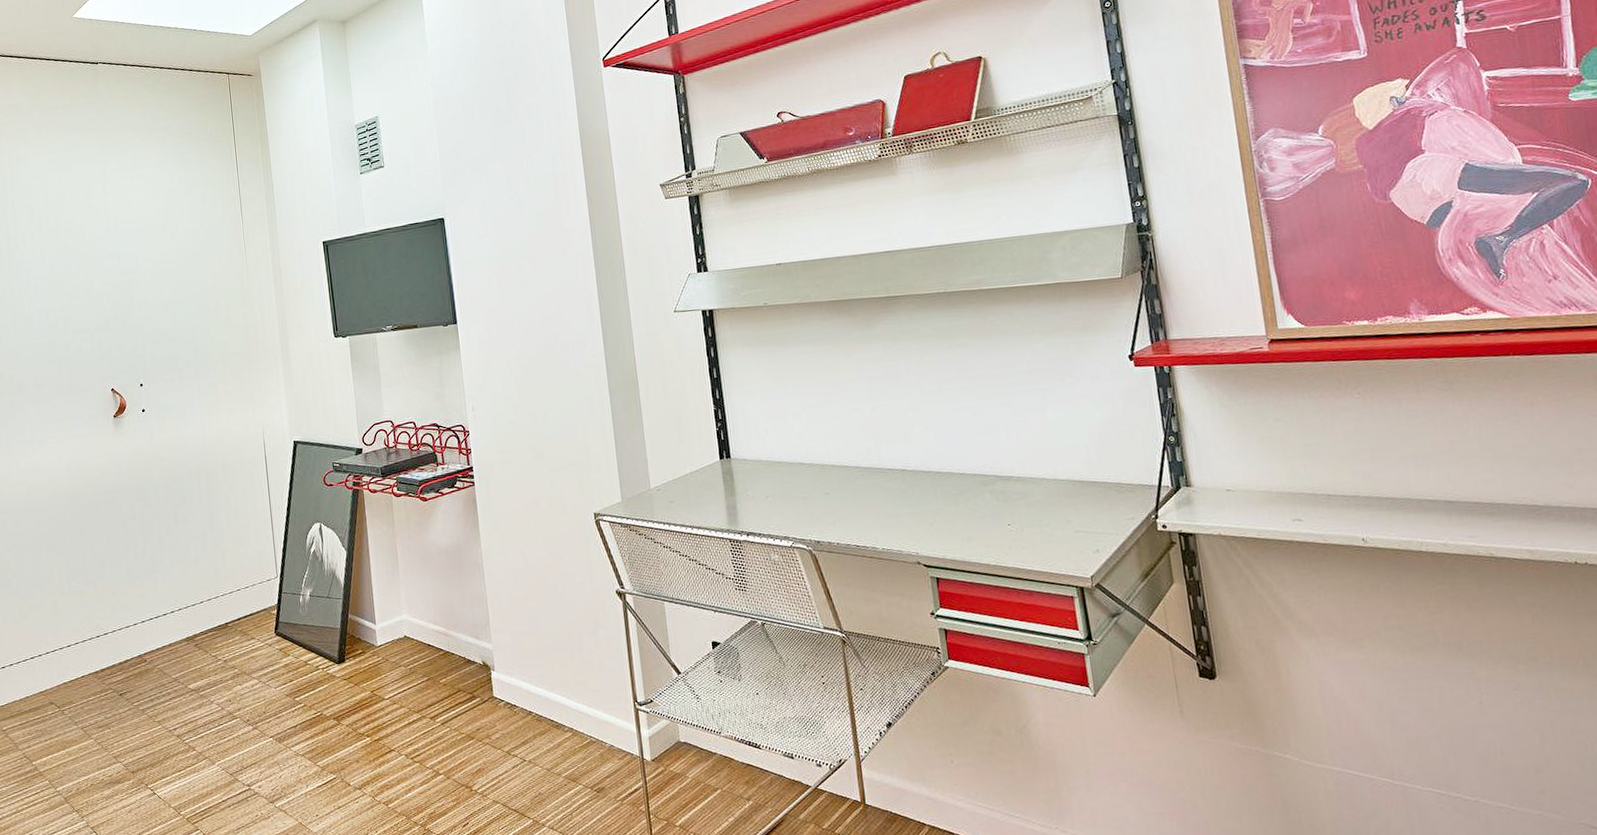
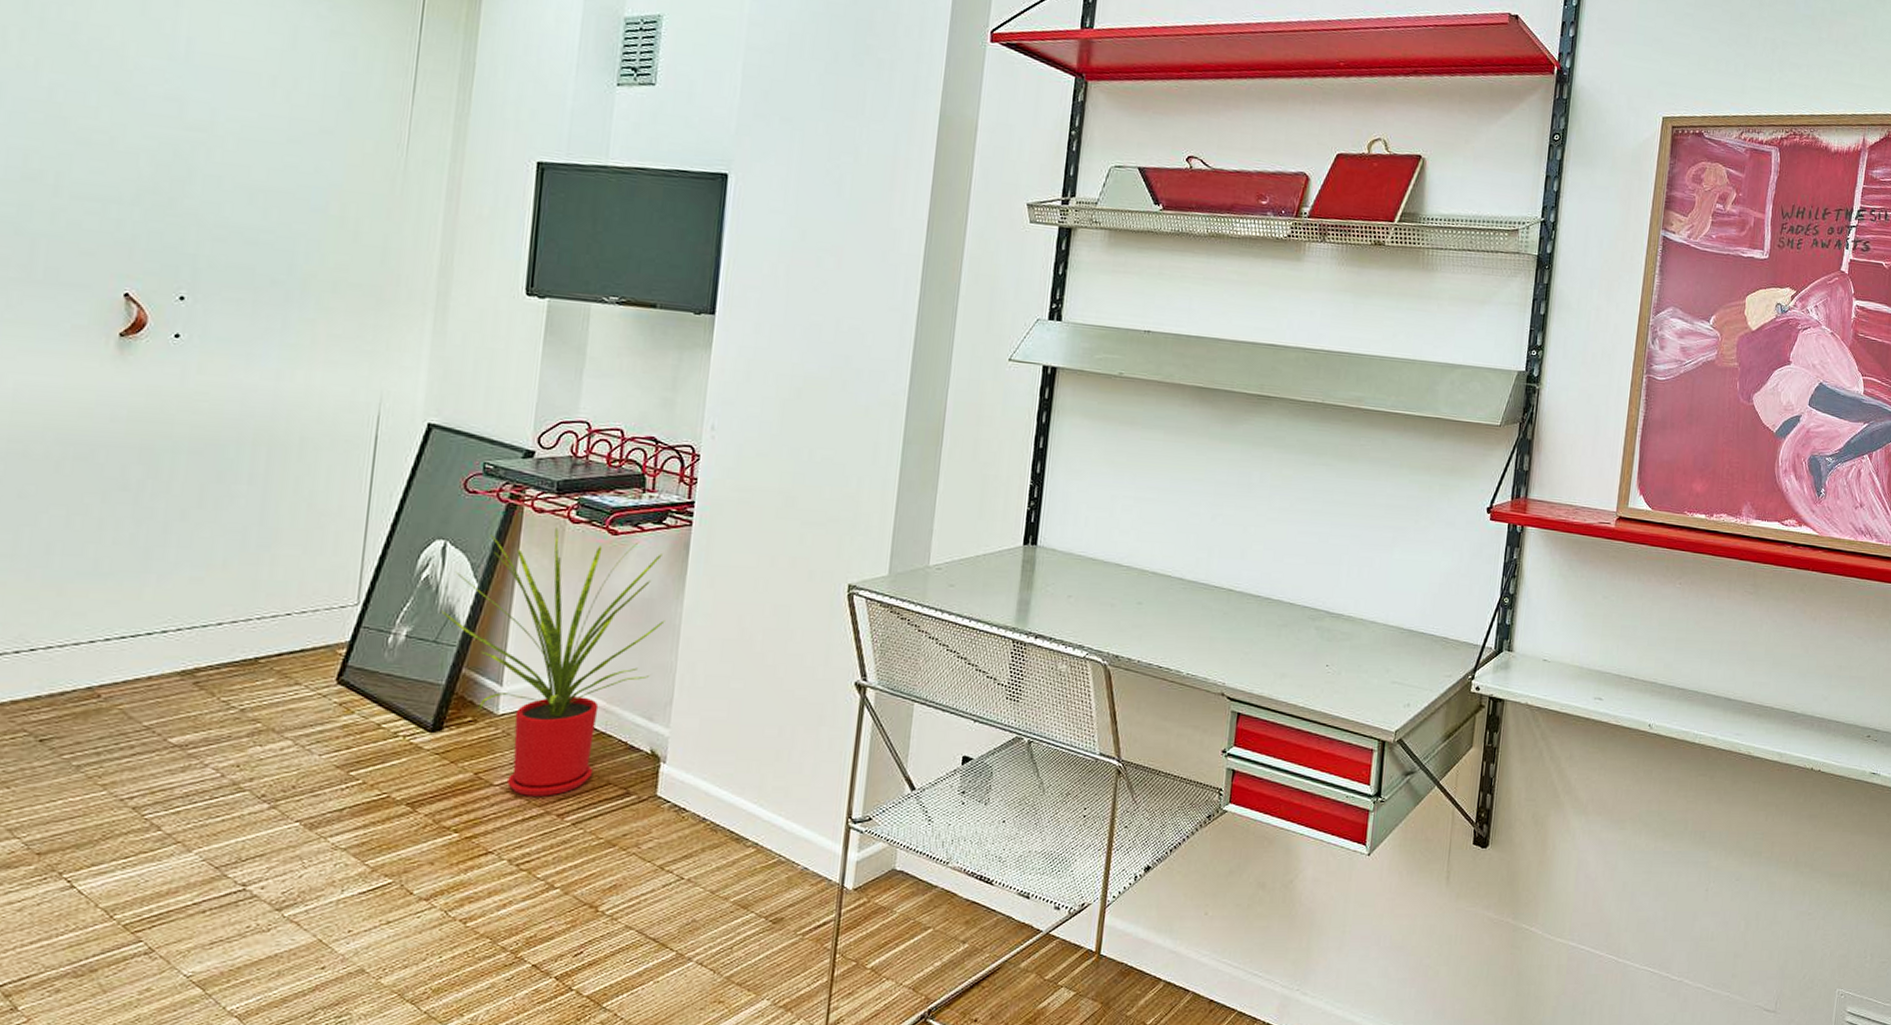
house plant: none [328,502,472,706] -> present [441,527,665,797]

